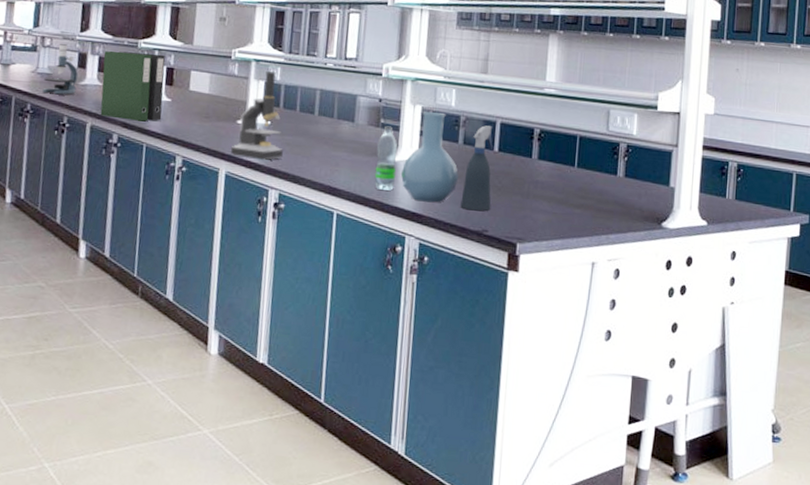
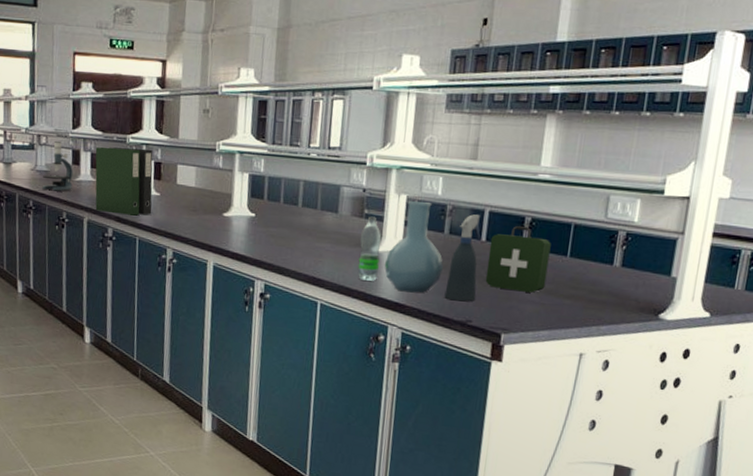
microscope: present [230,71,283,161] -> none [217,163,268,253]
first-aid kit: none [499,137,560,202] -> present [485,226,551,293]

